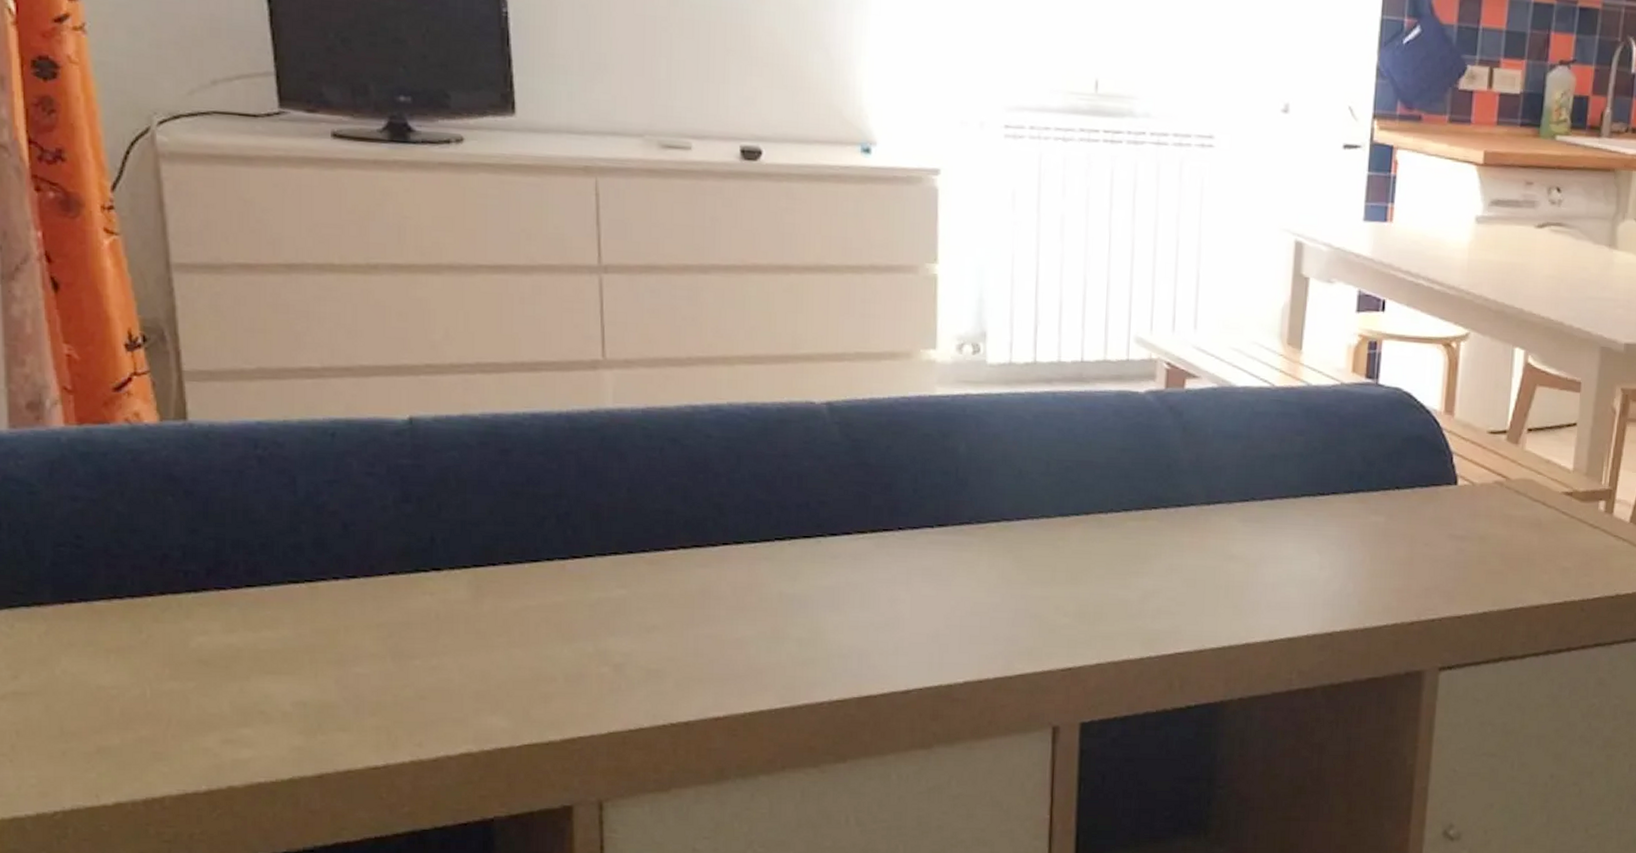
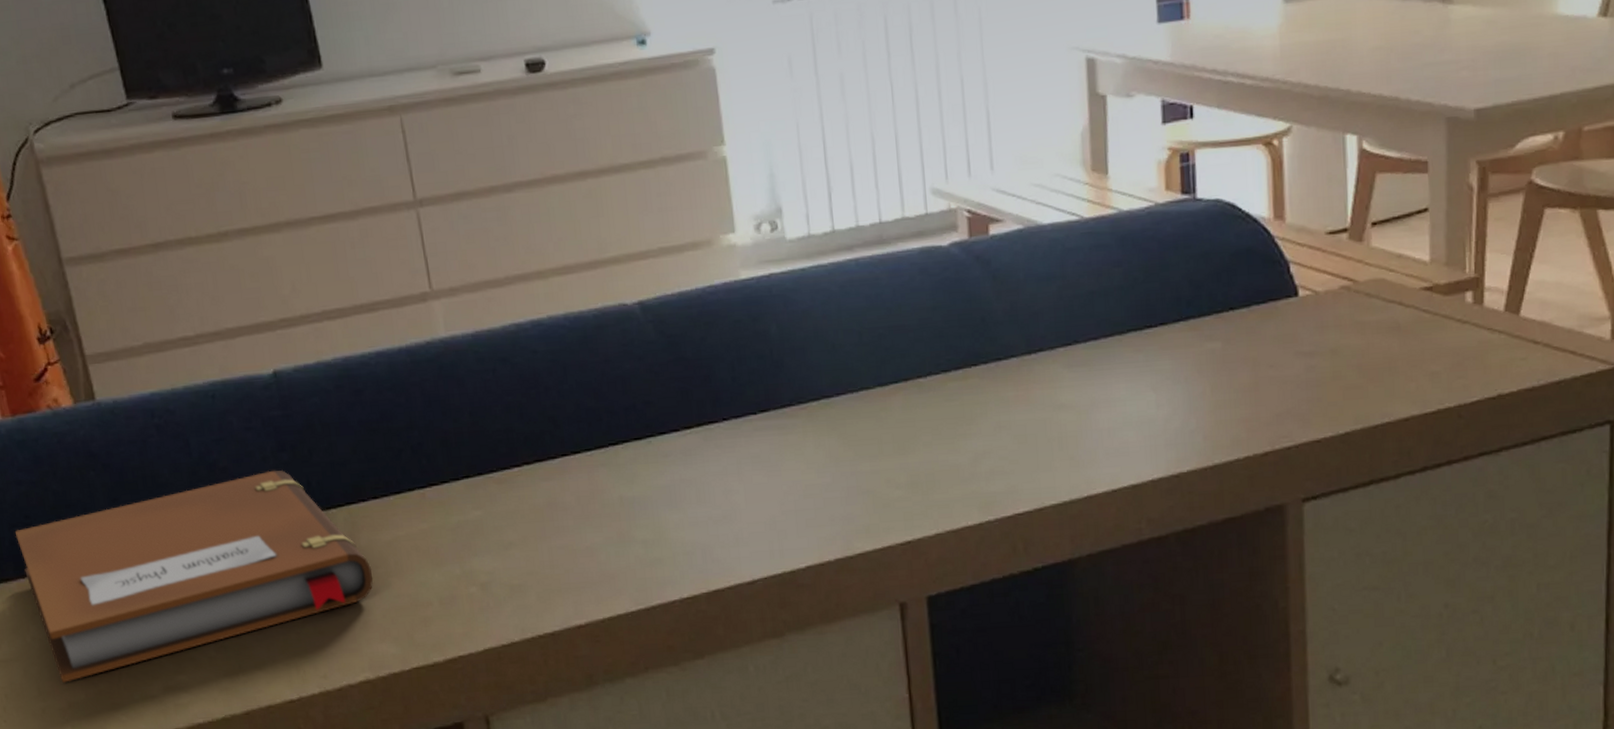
notebook: none [59,520,493,726] -> present [14,469,374,684]

